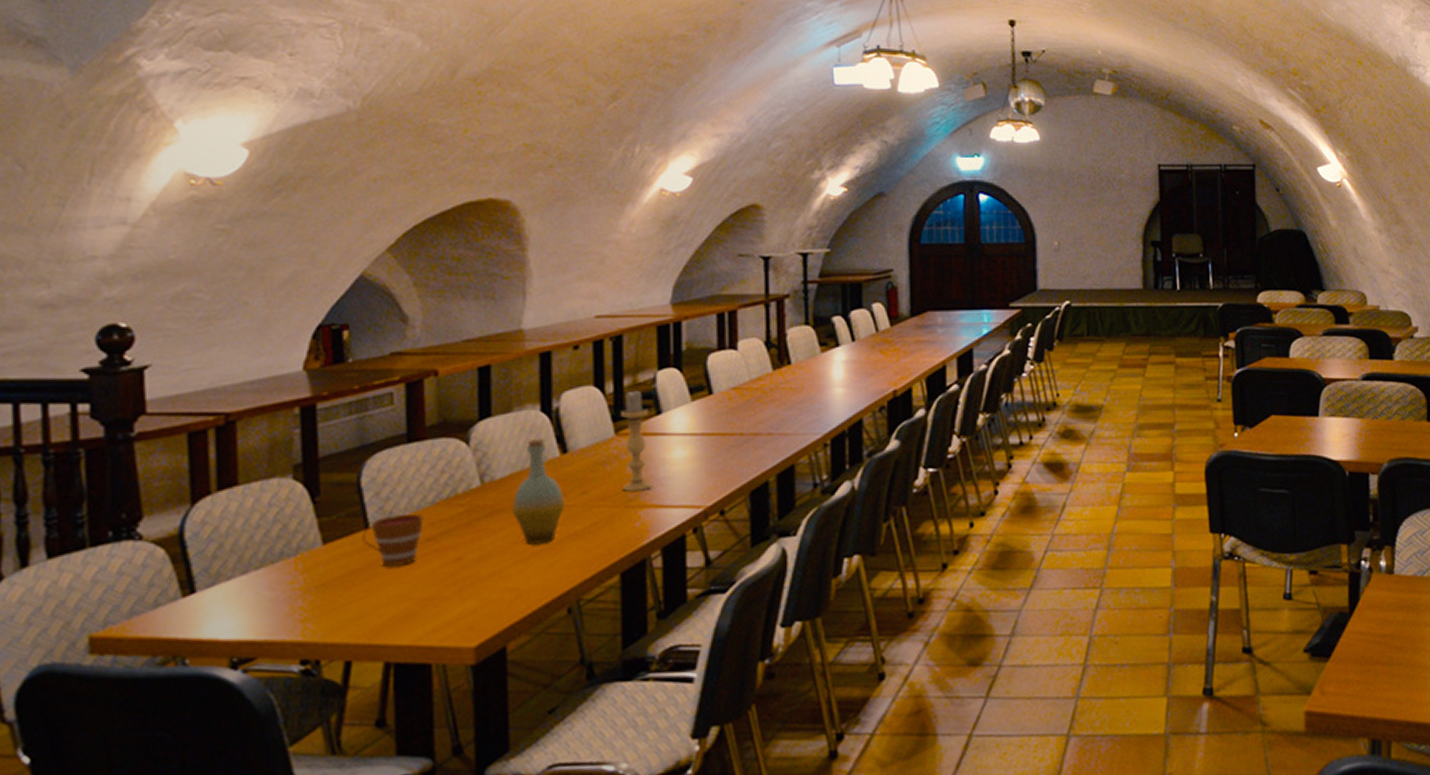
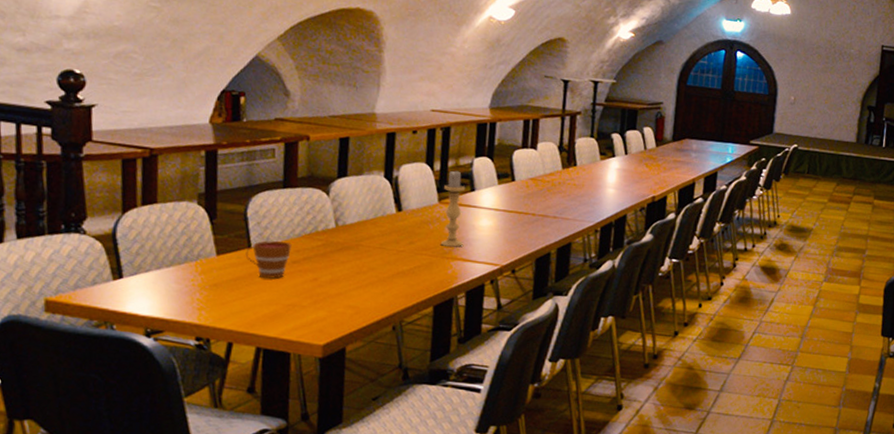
bottle: present [512,439,566,544] -> none [357,198,397,277]

